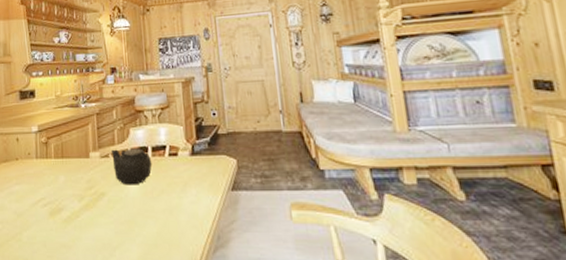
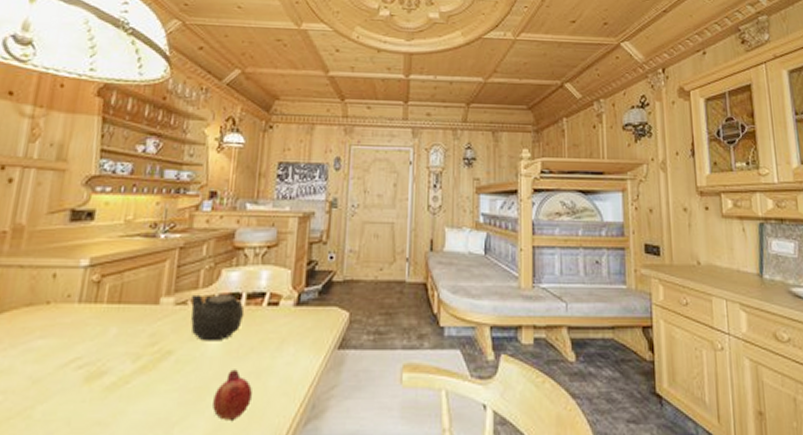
fruit: none [140,207,169,247] -> present [213,369,252,420]

